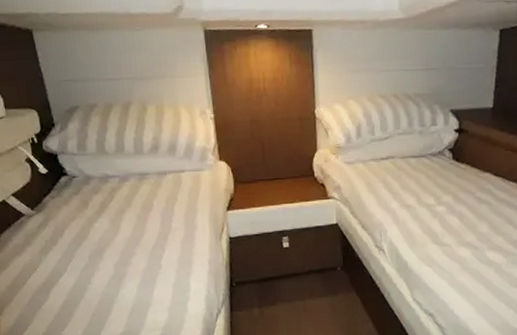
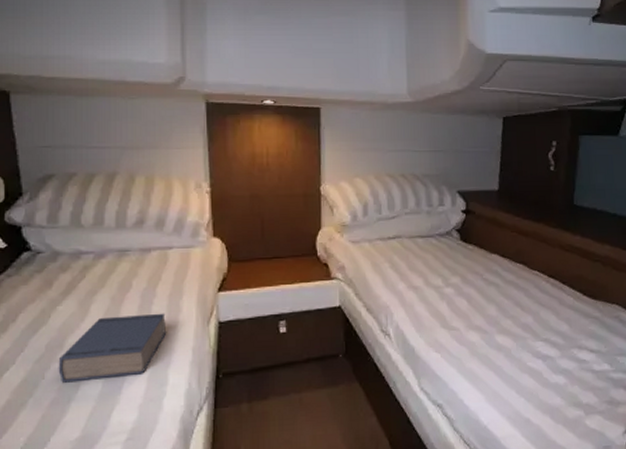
book: none [100,229,186,288] -> present [58,313,167,383]

